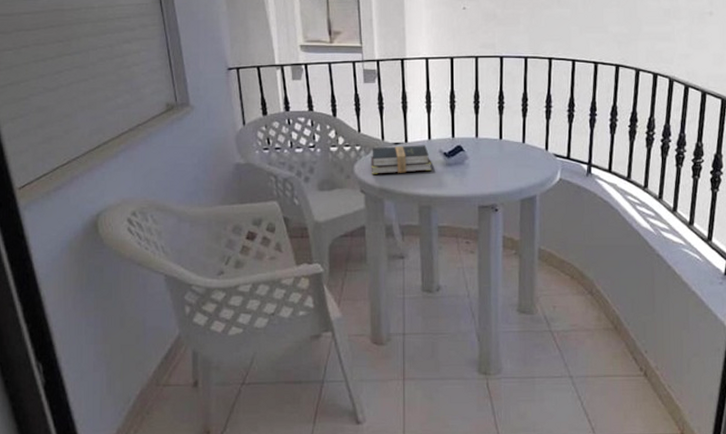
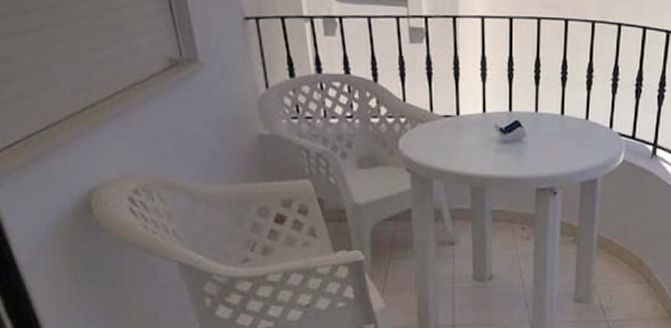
hardback book: present [371,145,431,174] -> none [417,118,486,151]

